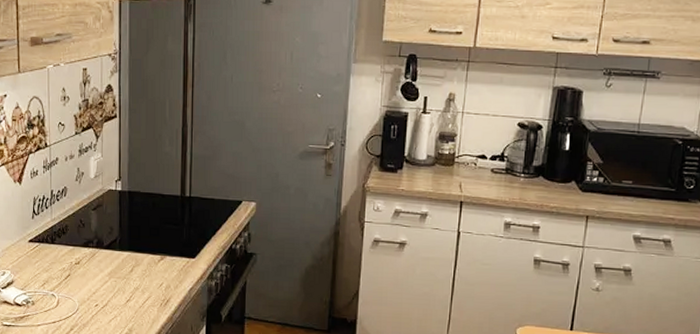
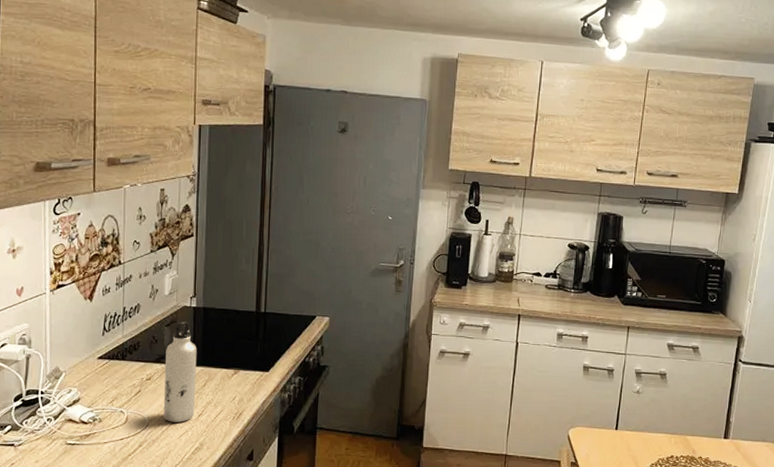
water bottle: none [93,205,124,308] -> present [164,321,197,423]

